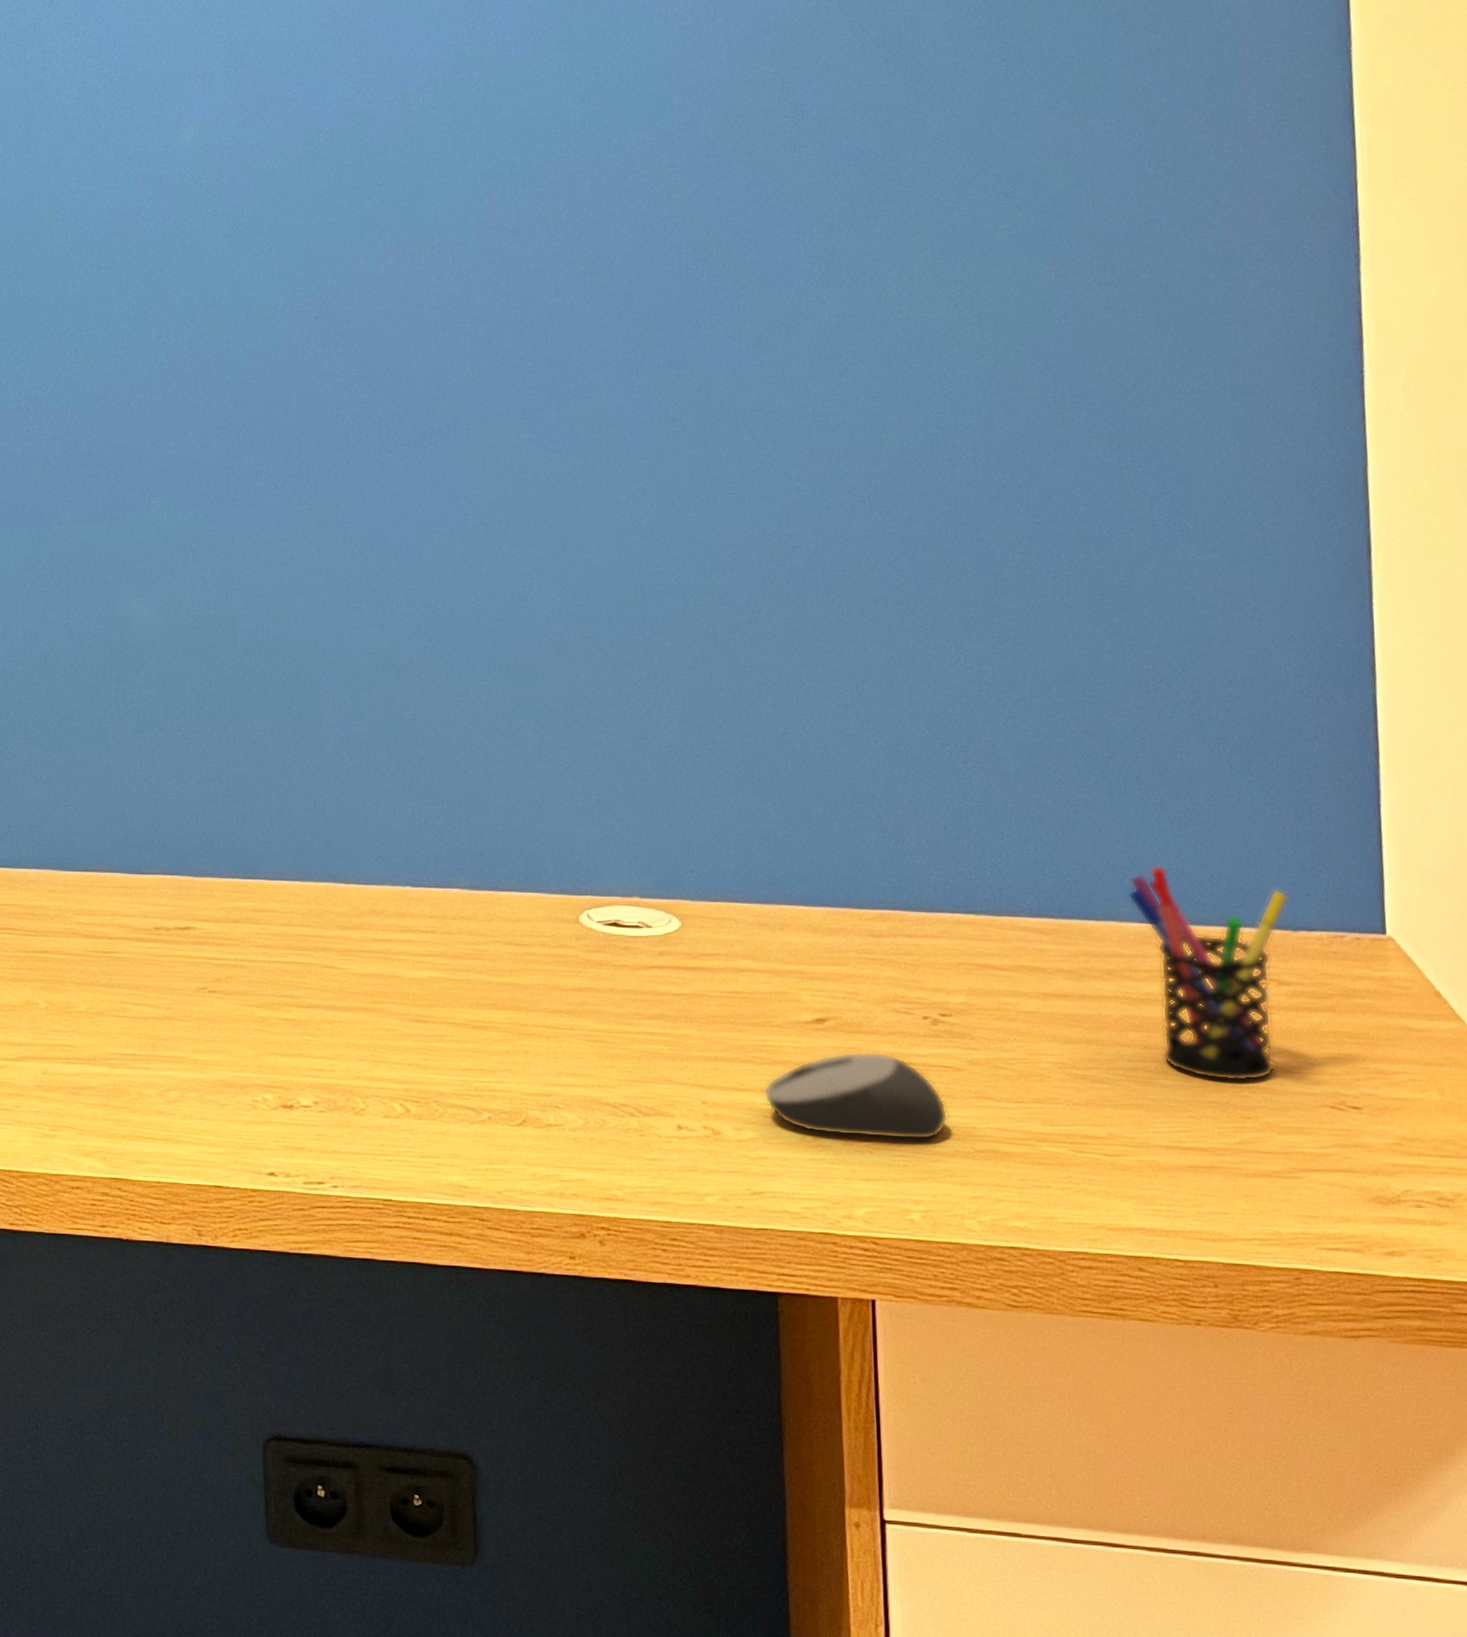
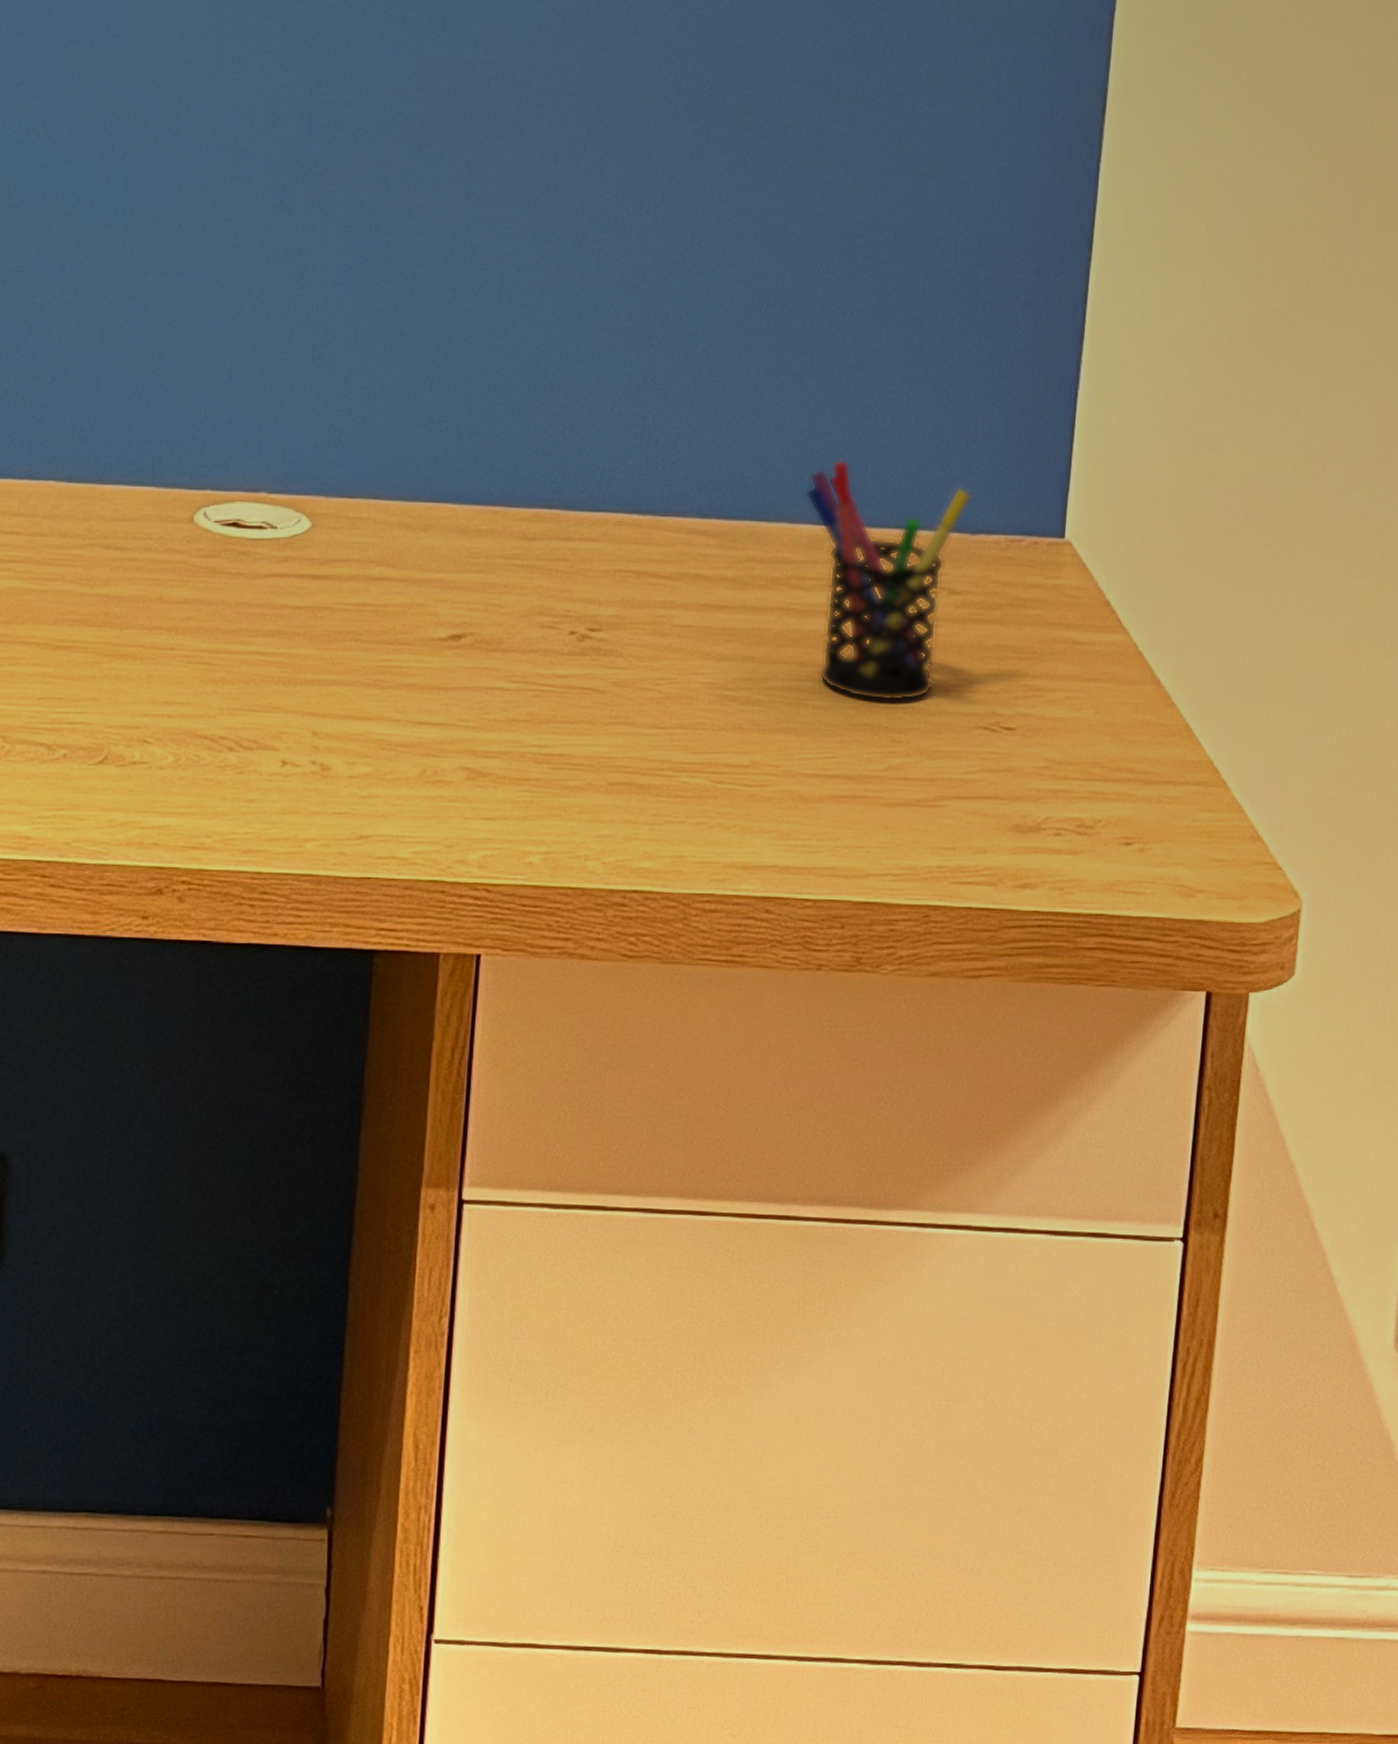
computer mouse: present [763,1052,949,1140] -> none [383,673,584,772]

